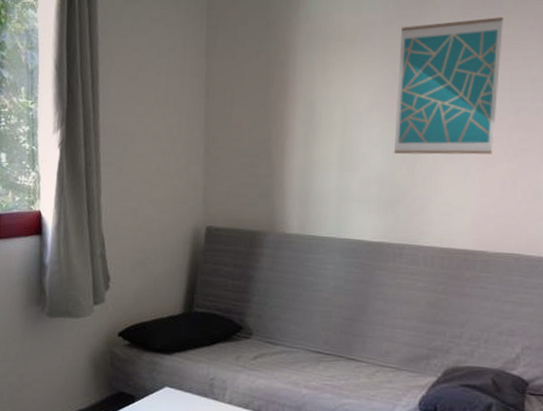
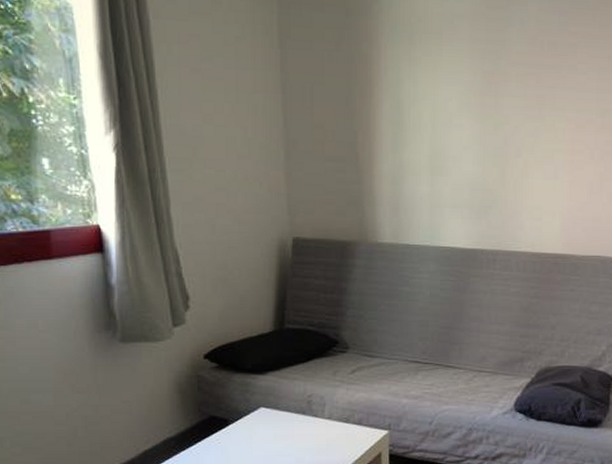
wall art: present [393,17,504,155] -> none [484,13,590,158]

